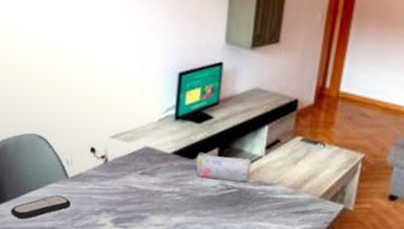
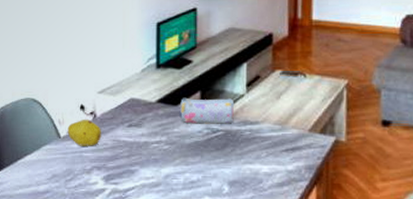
remote control: present [10,195,71,220] -> none [8,157,63,186]
fruit: none [74,161,112,190] -> present [66,119,101,146]

